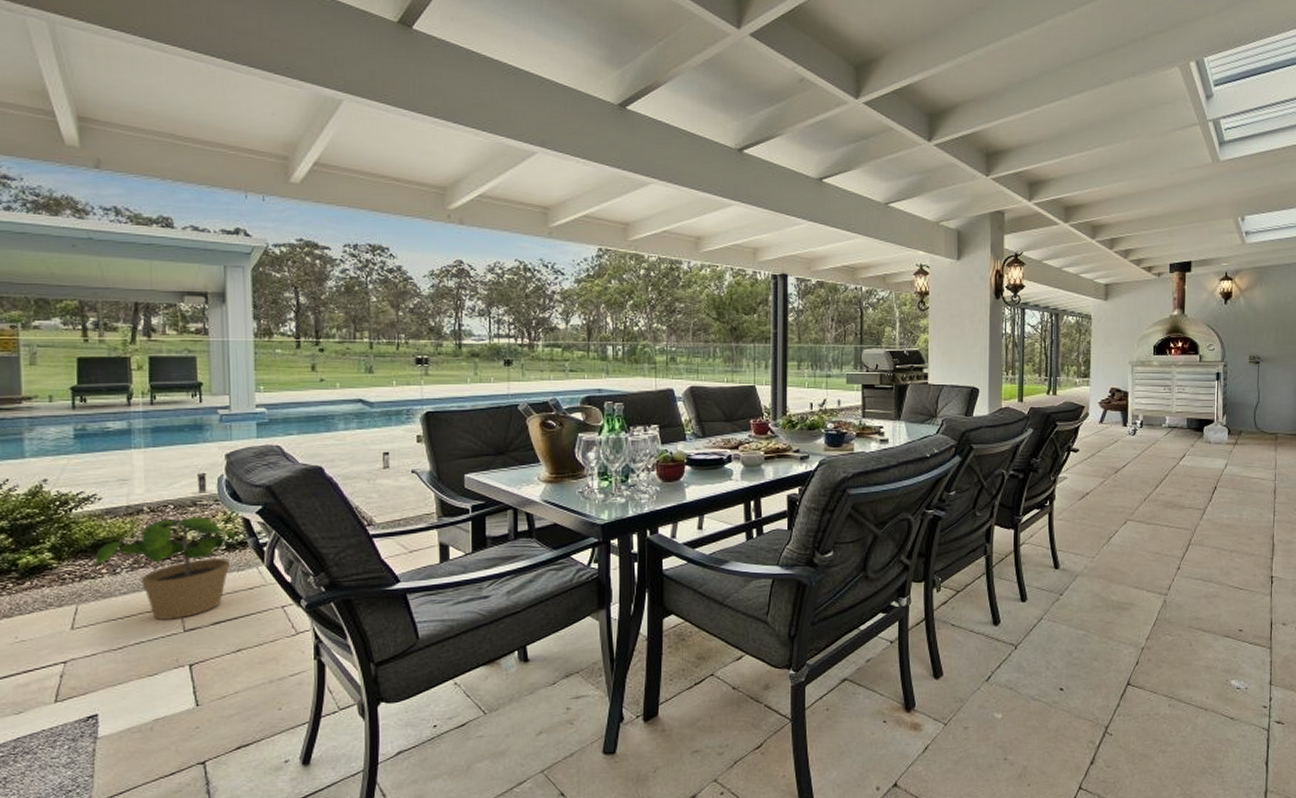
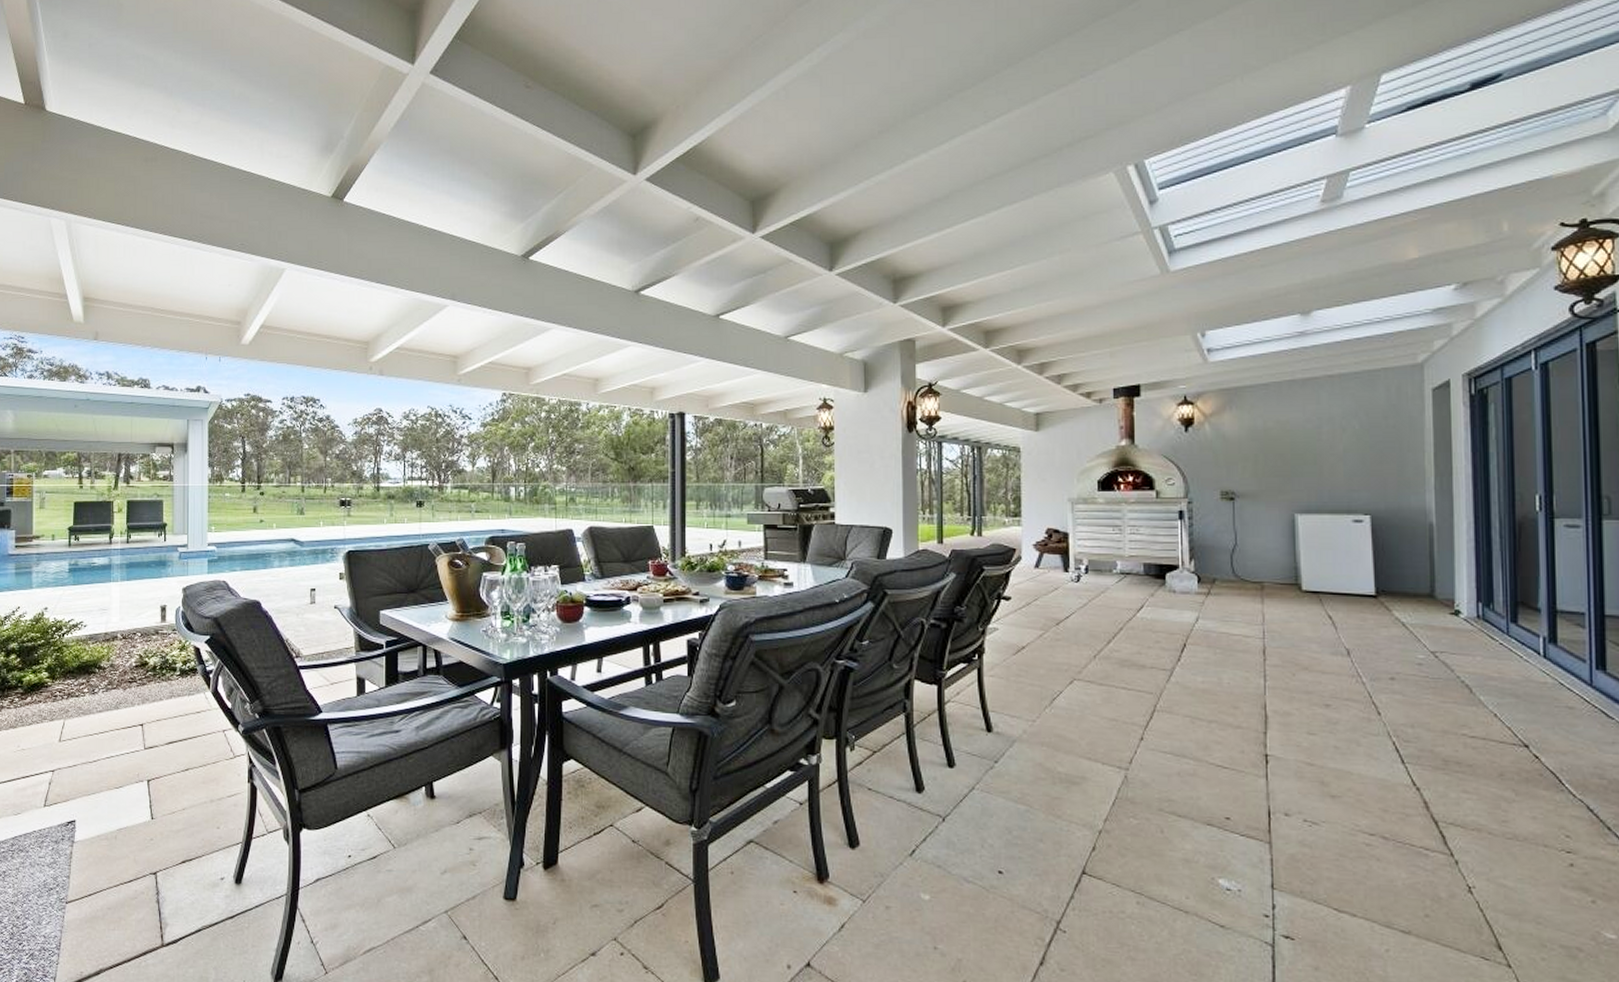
potted plant: present [95,516,238,620] -> none [79,644,190,737]

